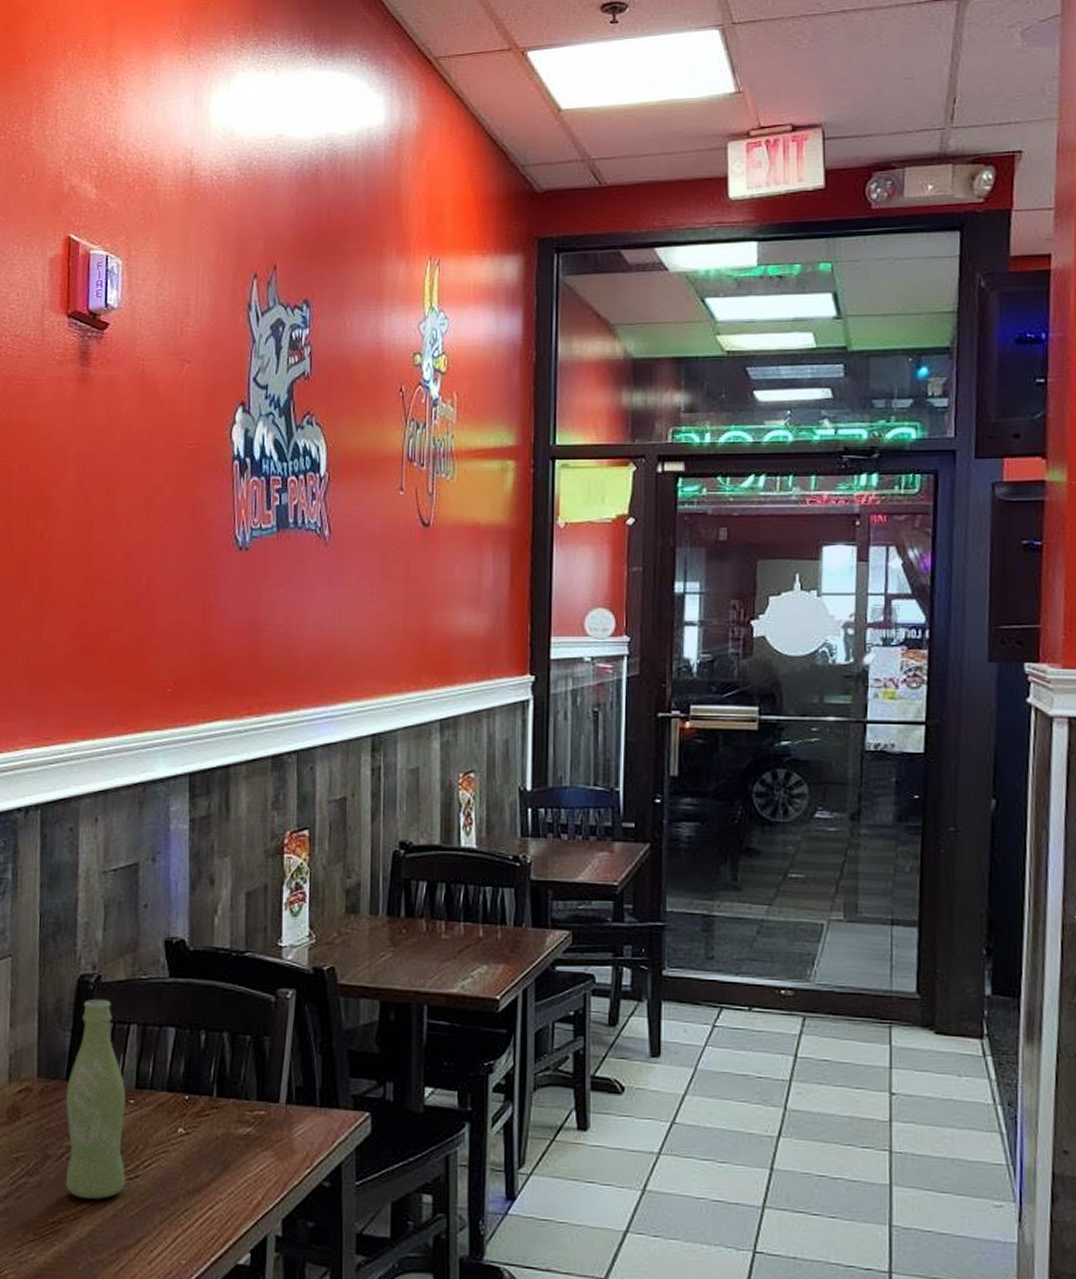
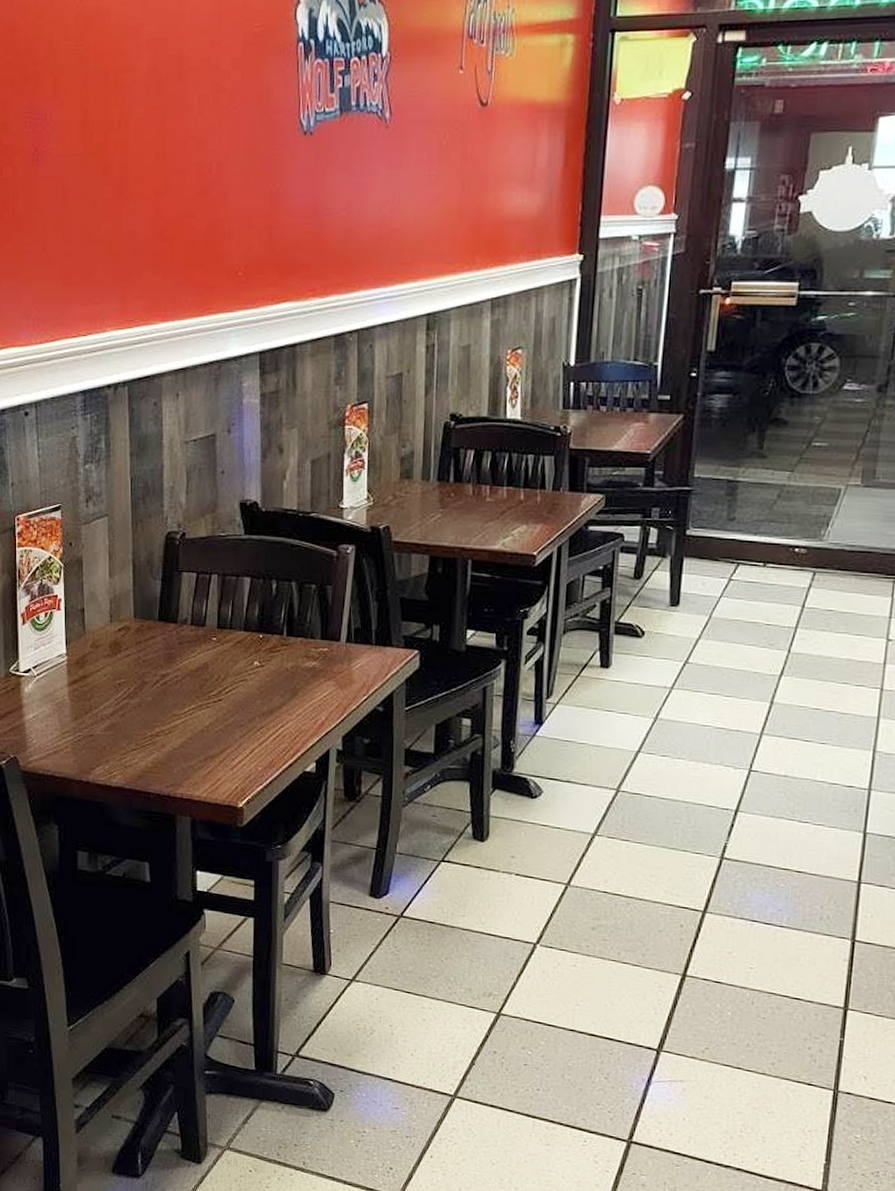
bottle: present [65,999,126,1199] -> none [159,553,210,718]

